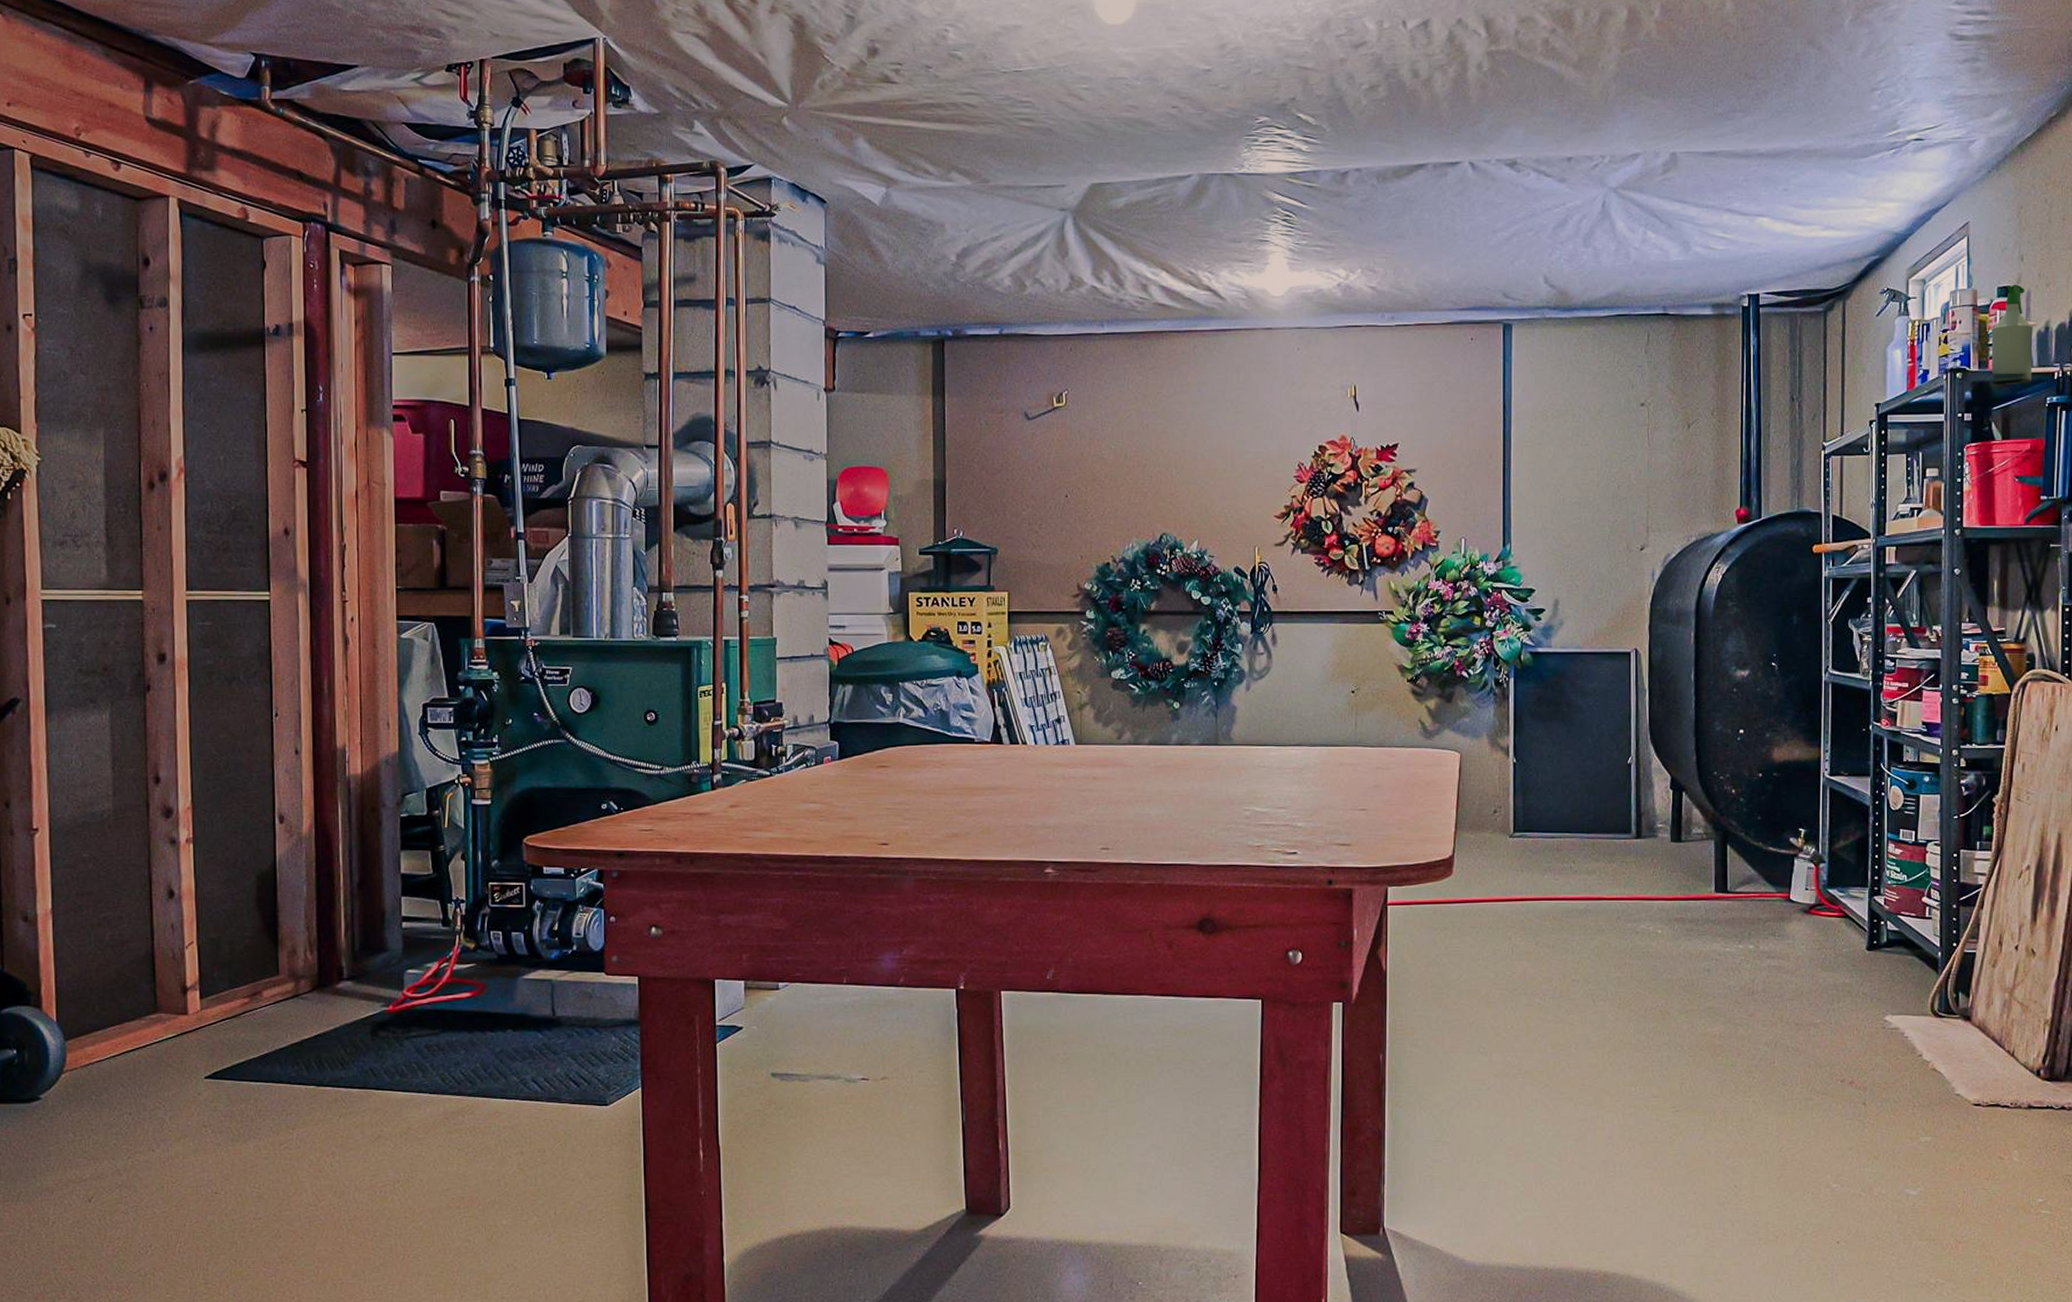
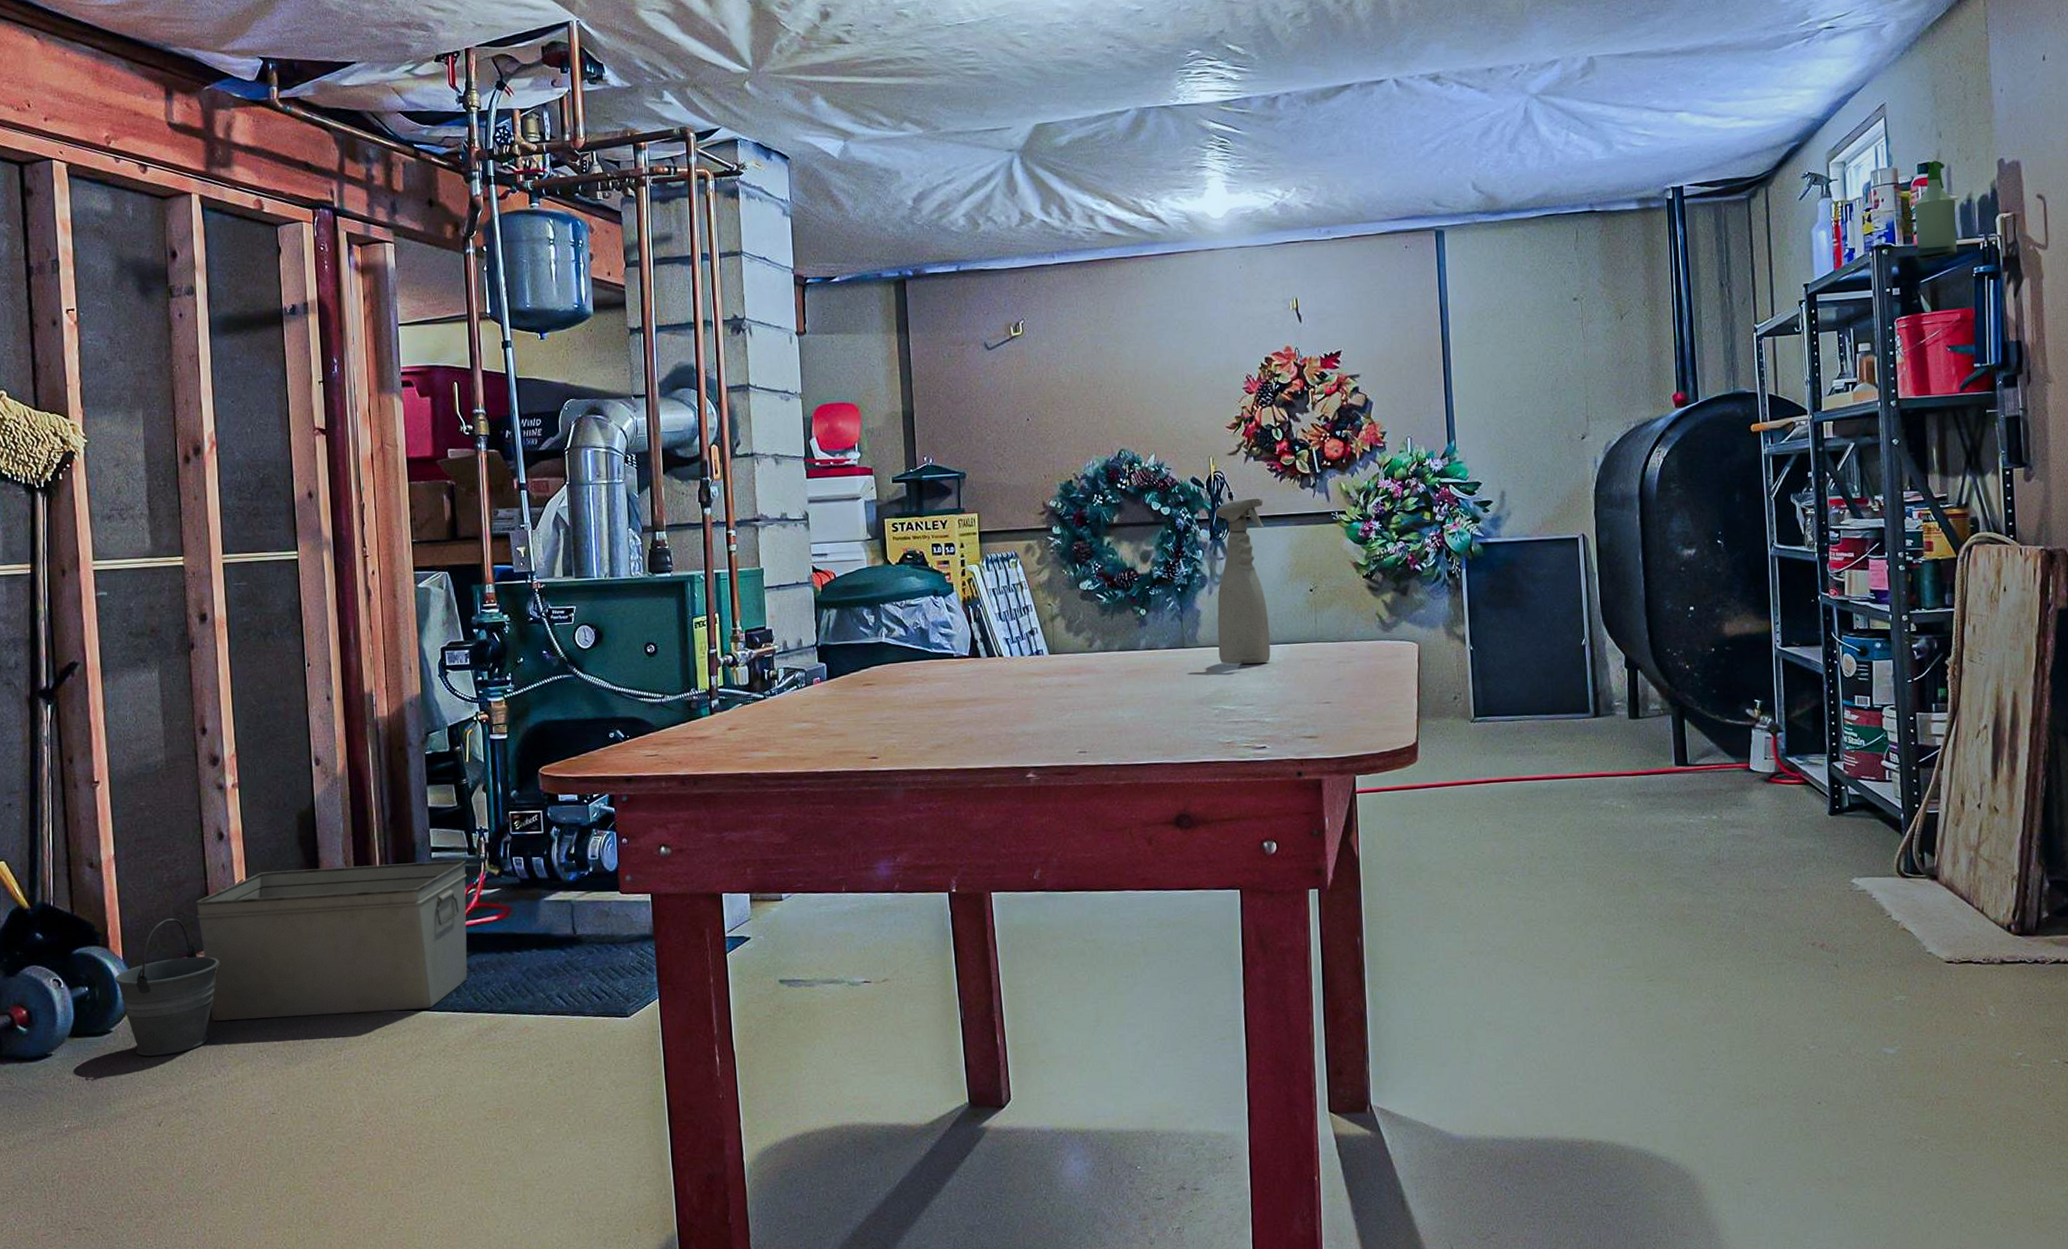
bucket: none [46,980,164,1127] -> present [114,918,219,1057]
storage bin: none [140,931,440,1093] -> present [196,860,468,1021]
spray bottle: none [1253,592,1309,765] -> present [1216,498,1271,664]

